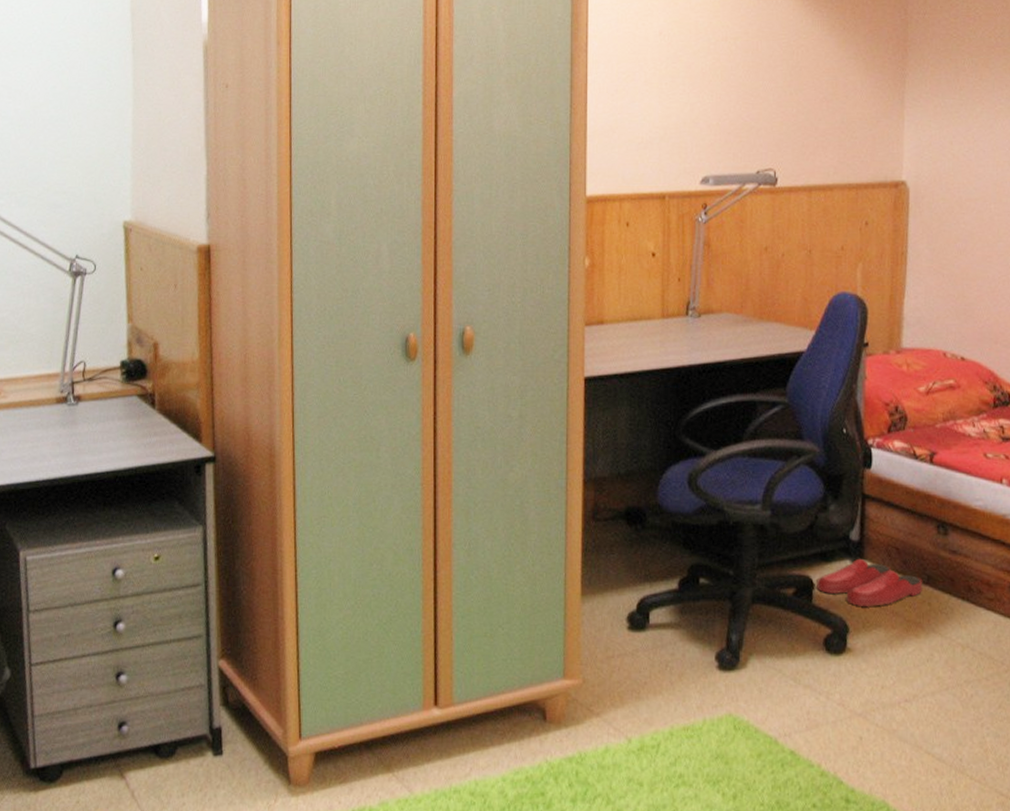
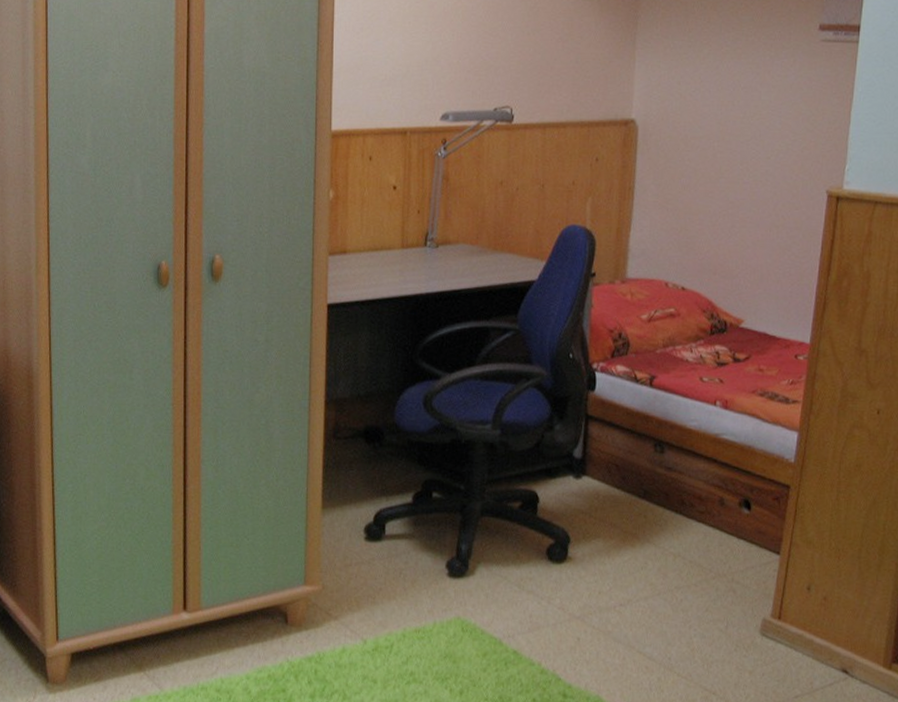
slippers: present [817,558,923,606] -> none [541,474,640,519]

